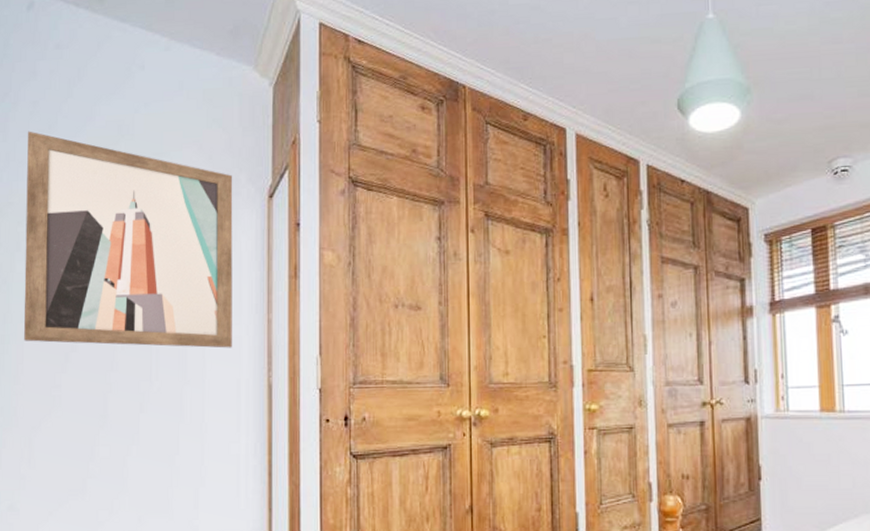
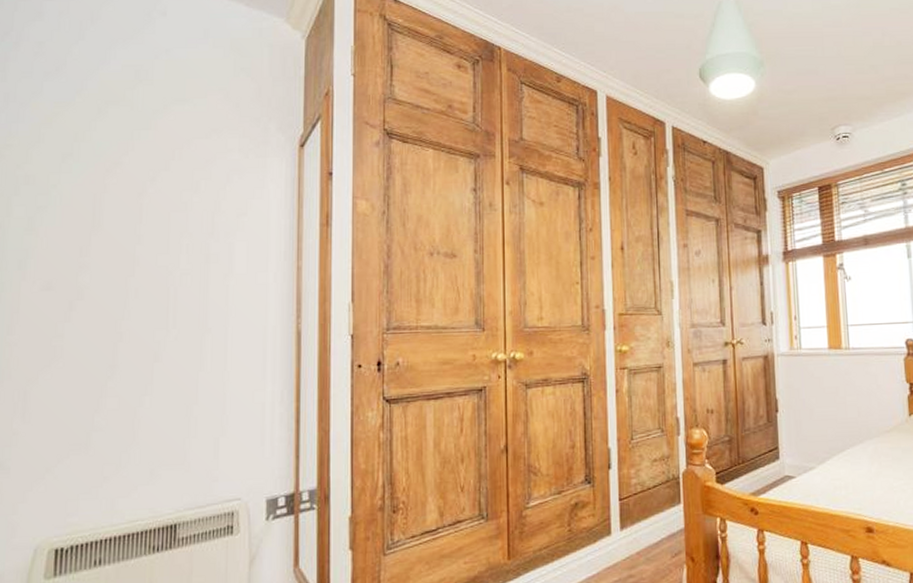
wall art: present [24,131,233,348] -> none [21,72,262,296]

